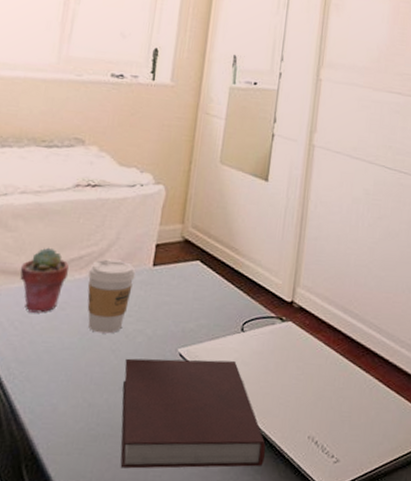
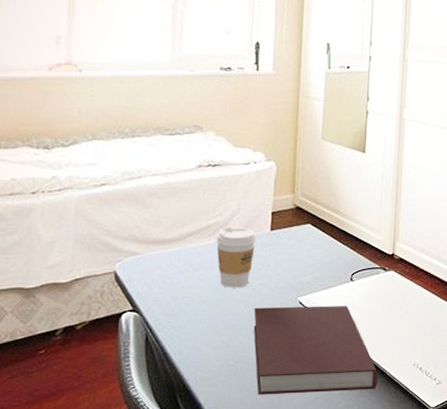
potted succulent: present [20,247,69,313] -> none [158,219,200,274]

